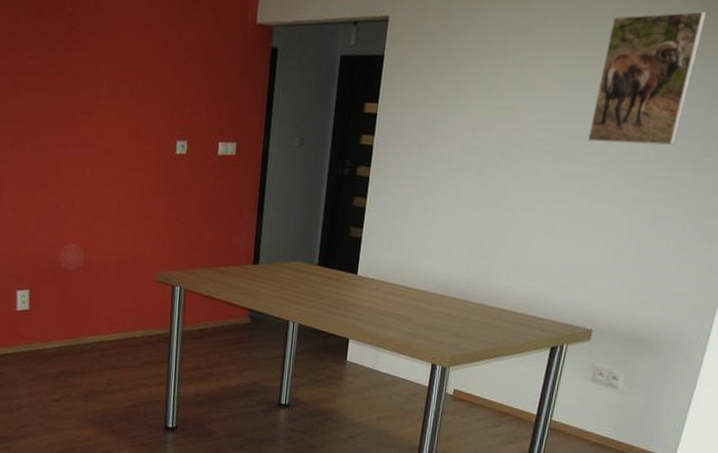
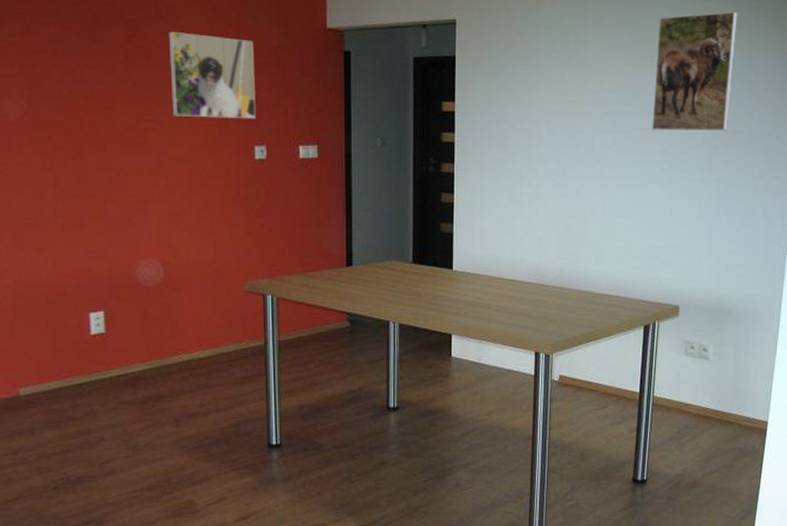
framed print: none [103,24,184,114] -> present [168,31,256,119]

